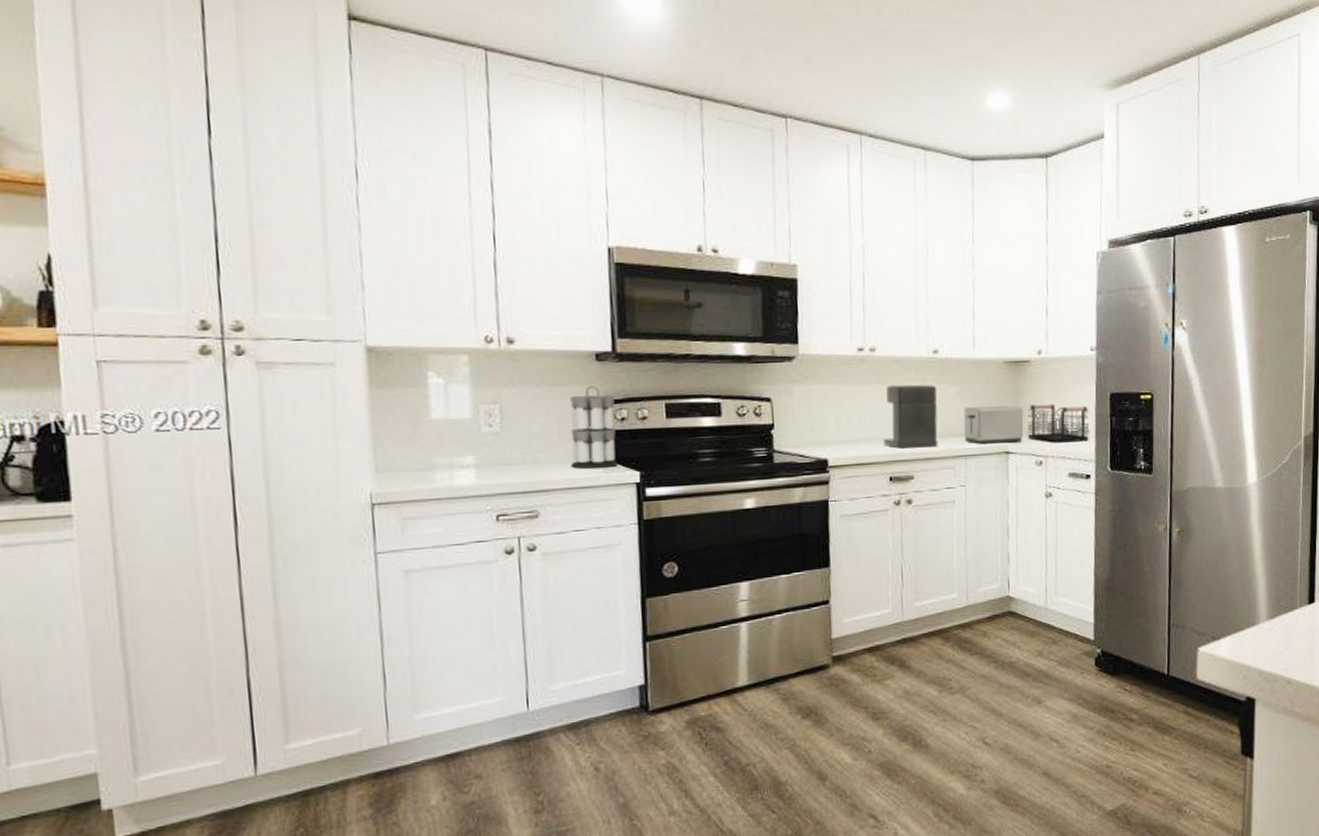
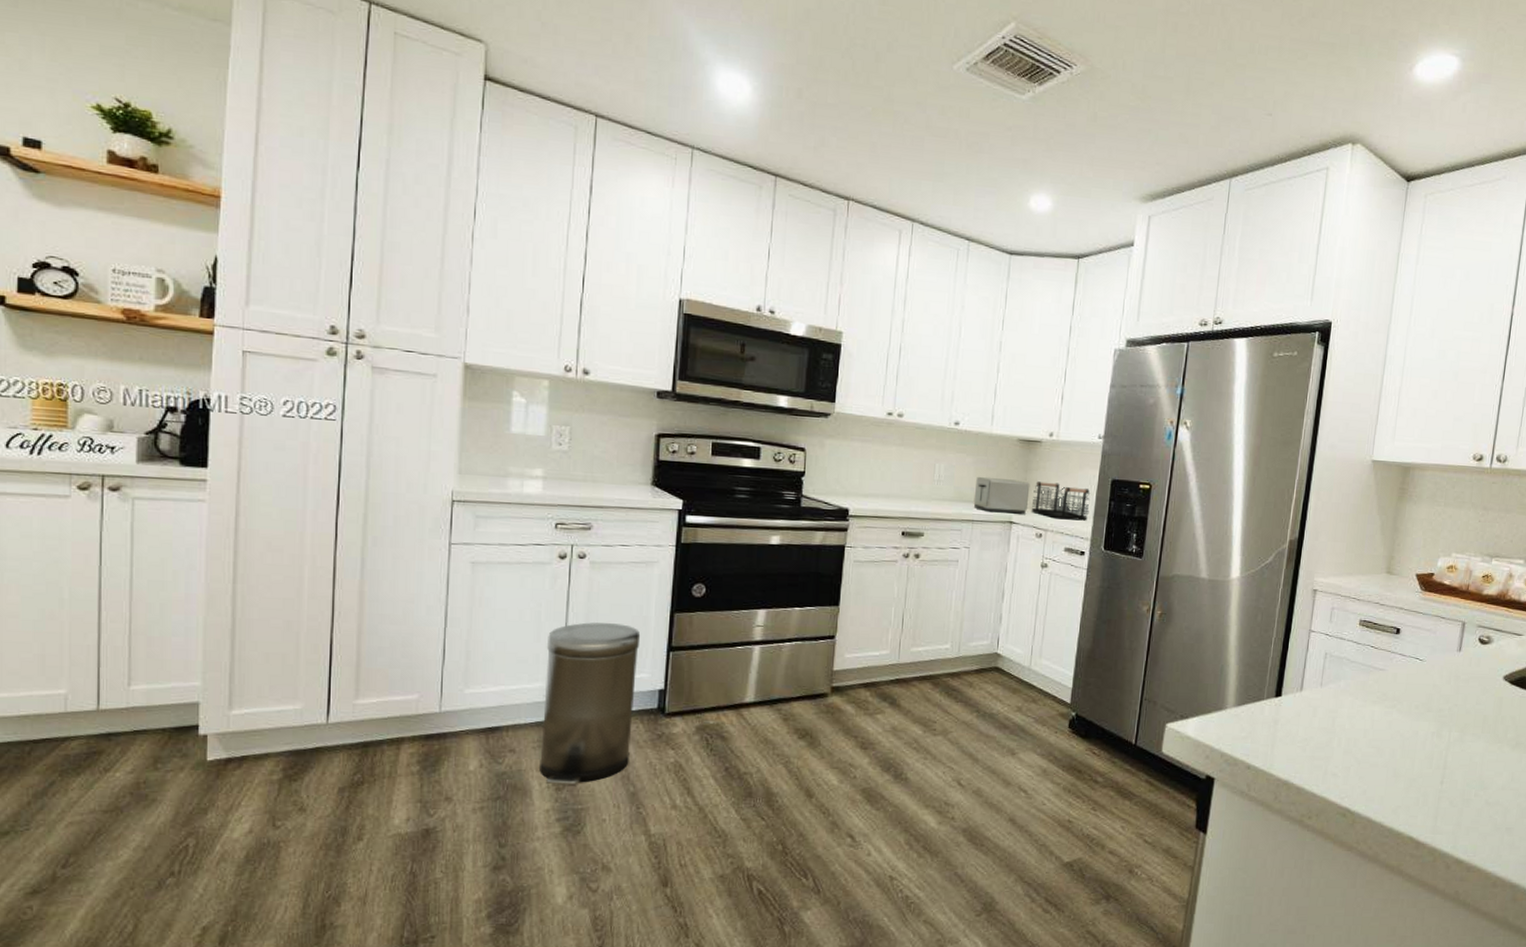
pedal bin: none [503,618,615,809] -> present [540,622,641,786]
spice rack: present [570,385,618,470] -> none [624,418,669,494]
coffee maker: present [883,384,938,449] -> none [900,449,955,509]

